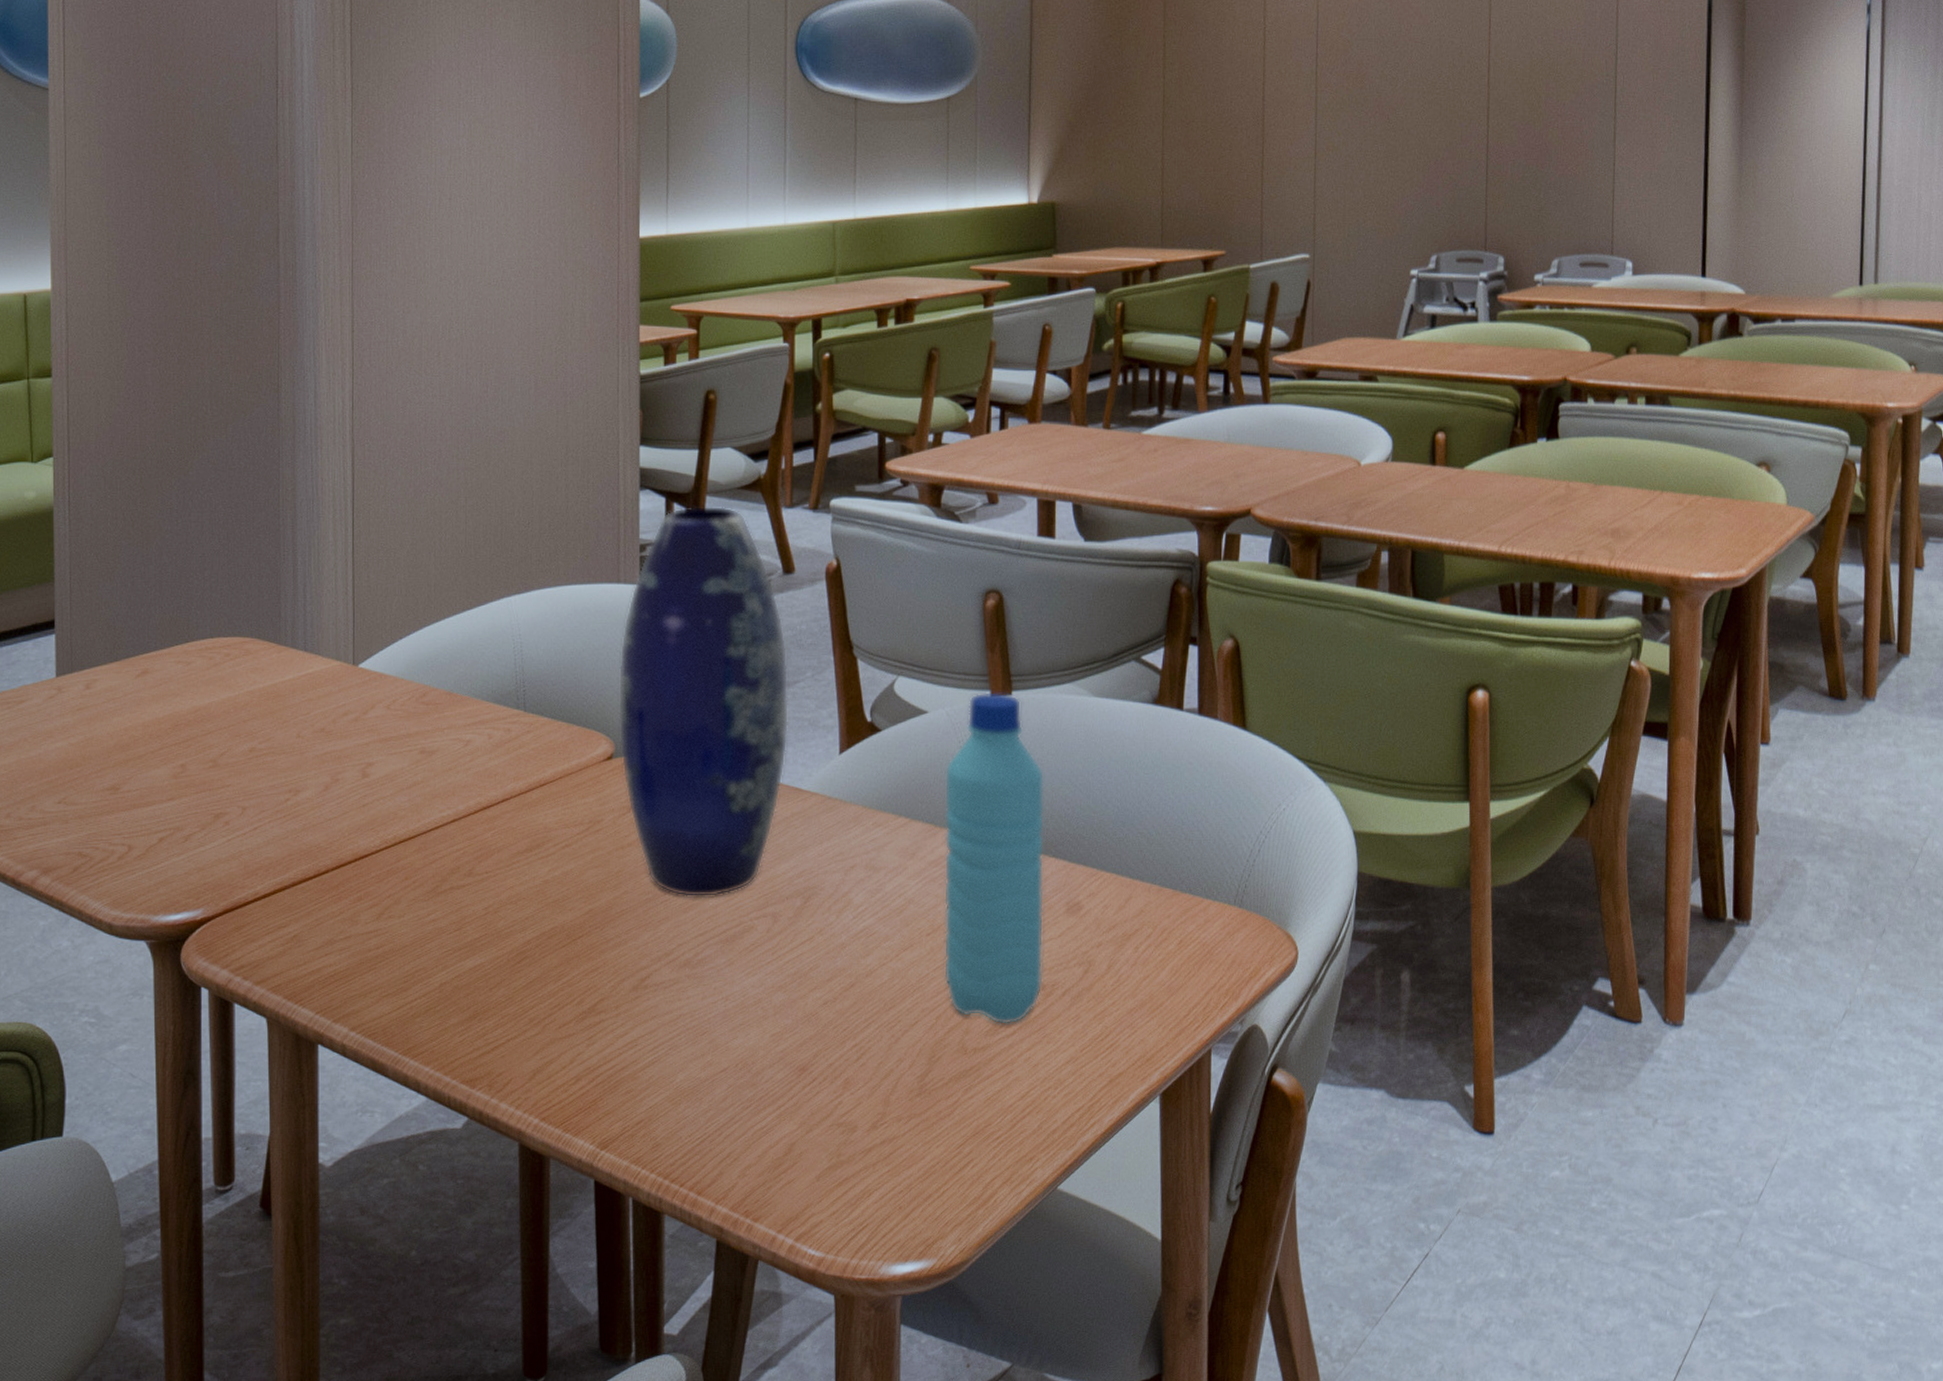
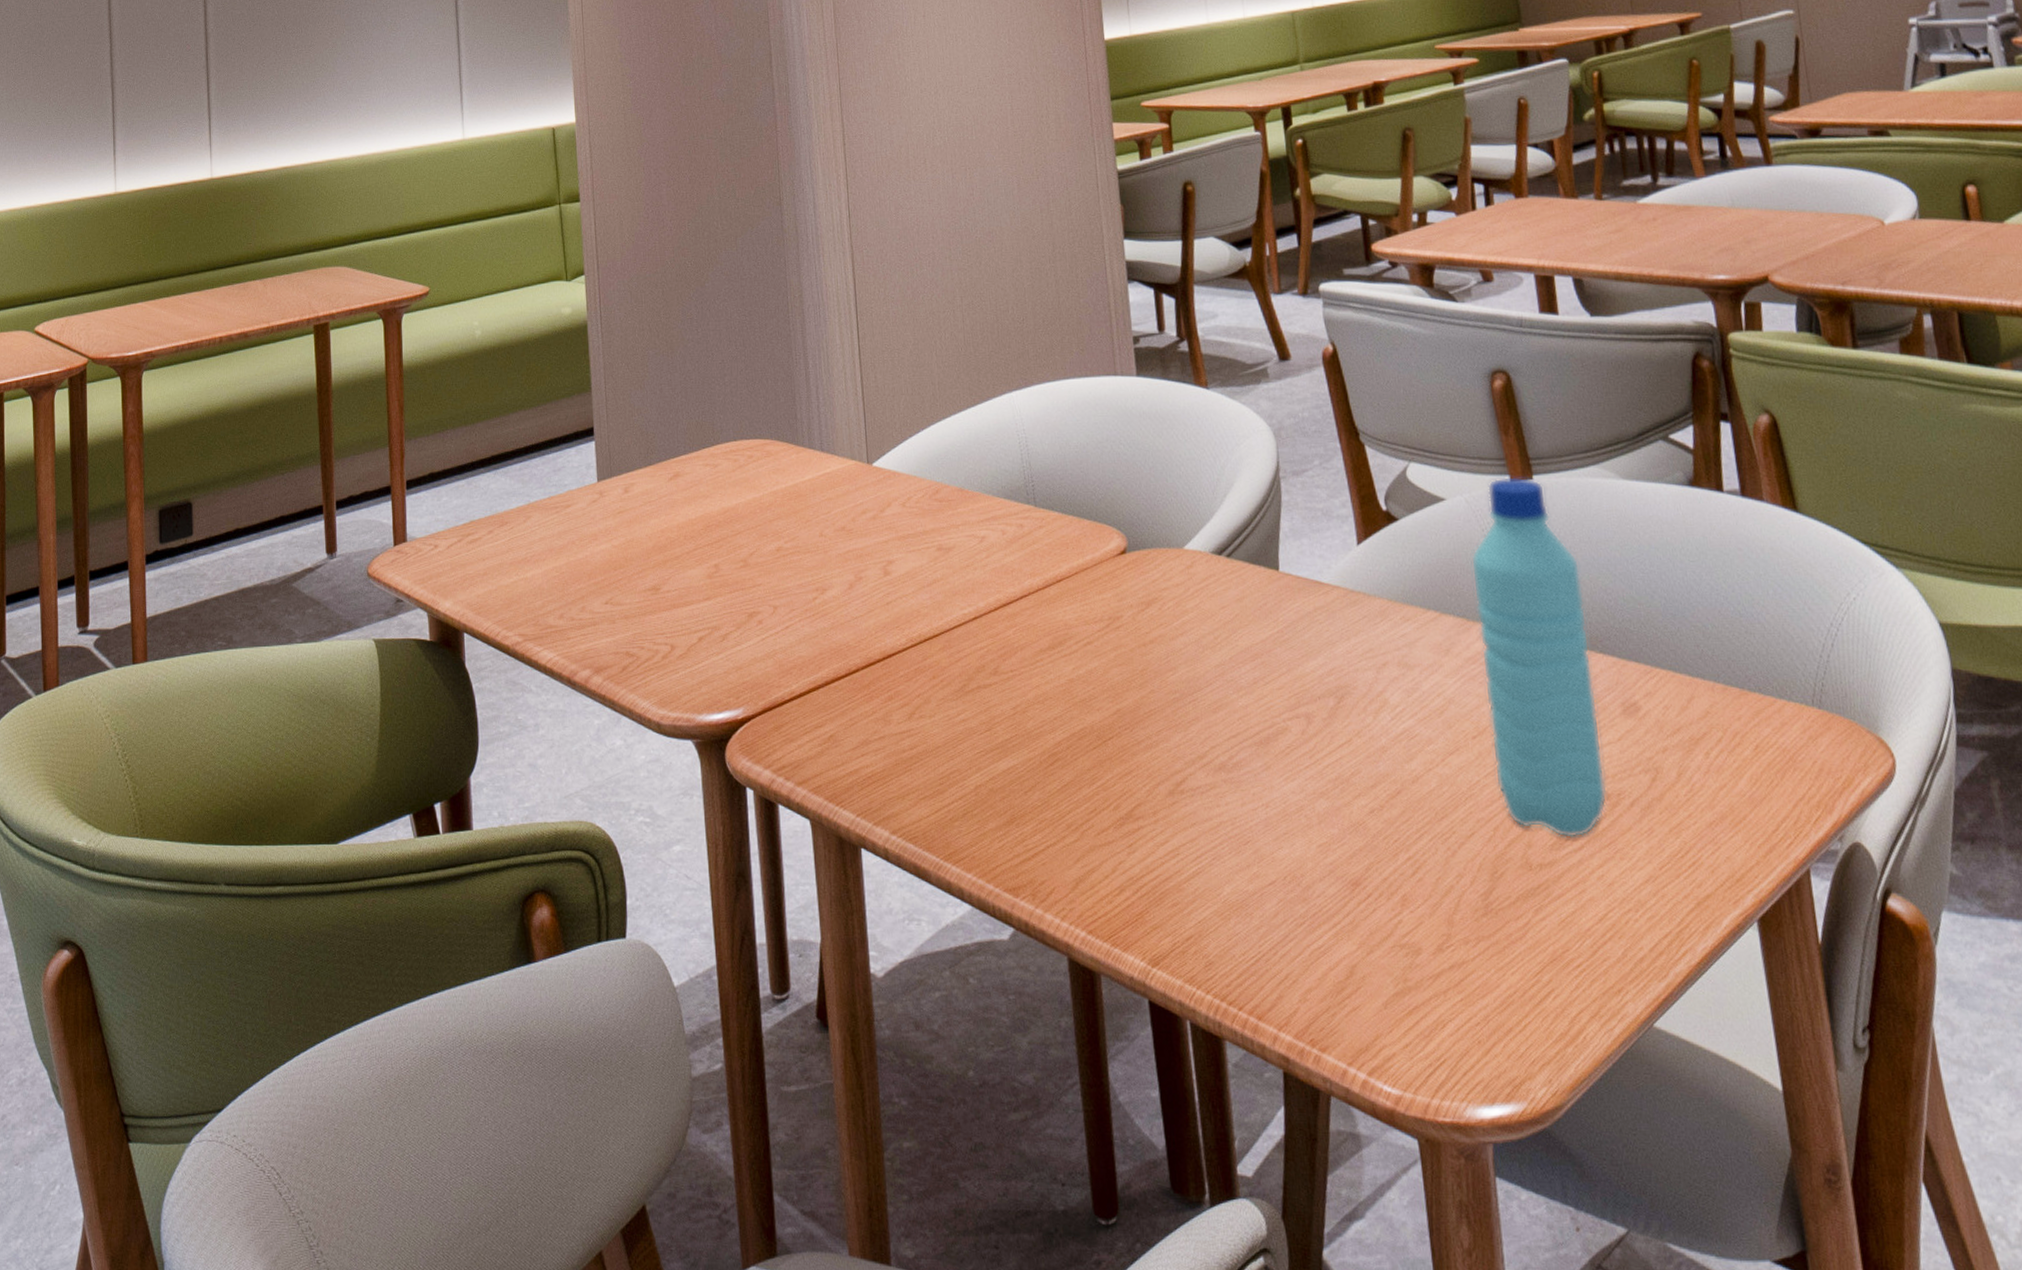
vase: present [617,505,790,898] -> none [1123,295,1303,697]

